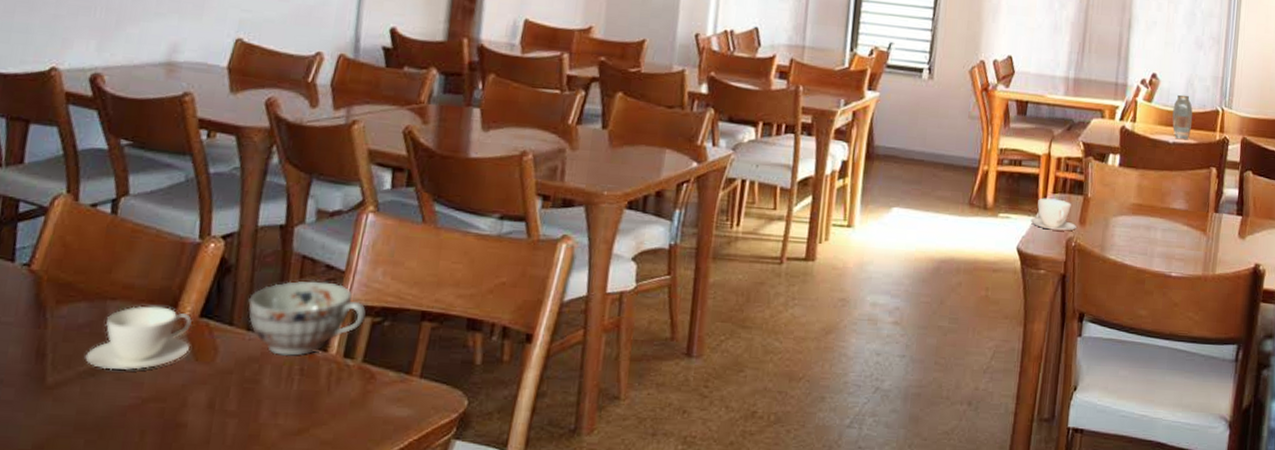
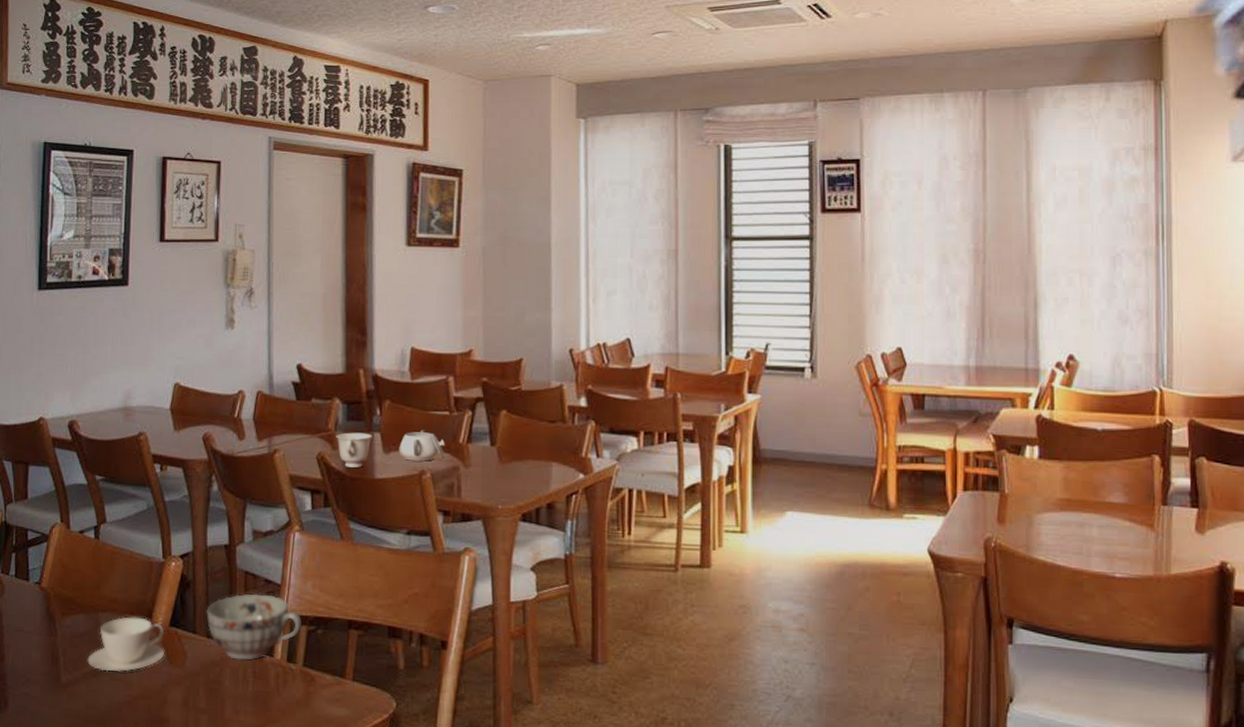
teacup: none [428,106,472,146] -> present [335,432,373,469]
teapot: none [499,108,553,142] -> present [399,430,446,461]
teacup: present [1030,198,1077,231] -> none [940,496,995,531]
vase: present [1172,94,1193,140] -> none [1098,376,1124,426]

